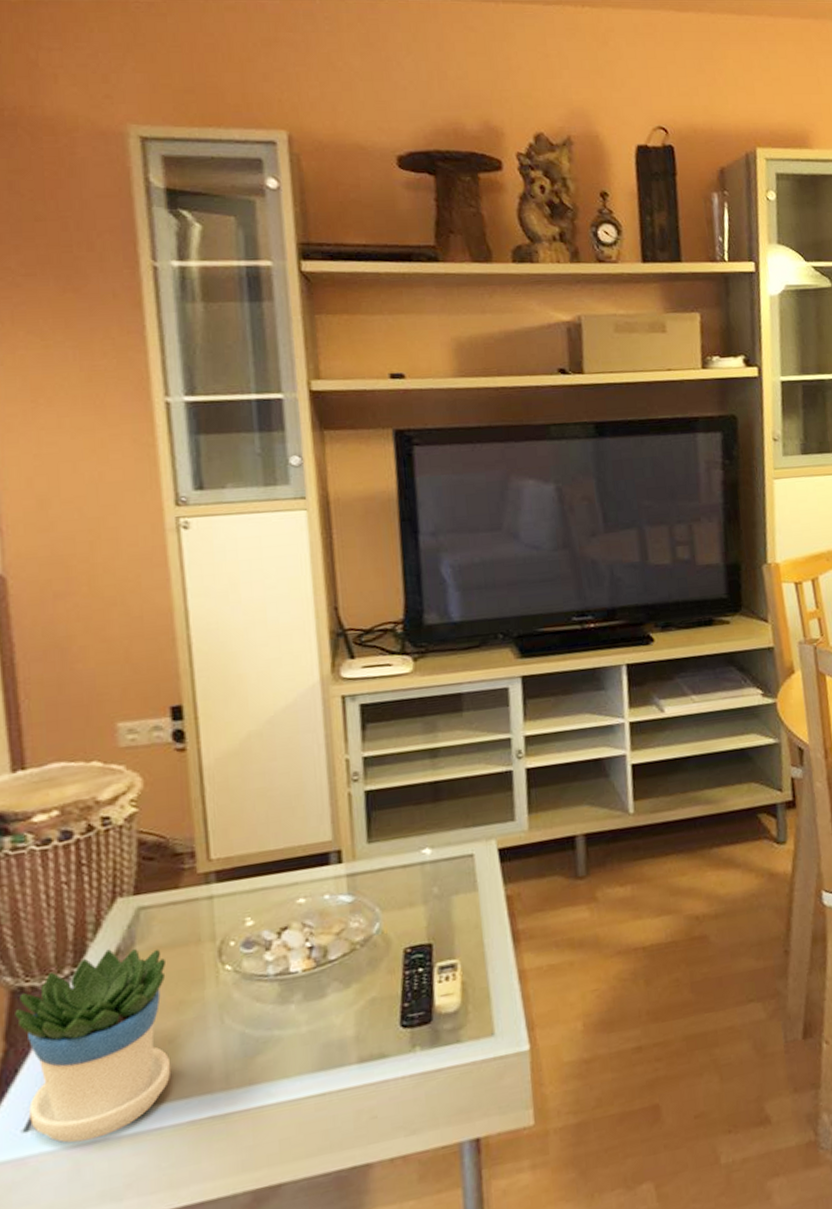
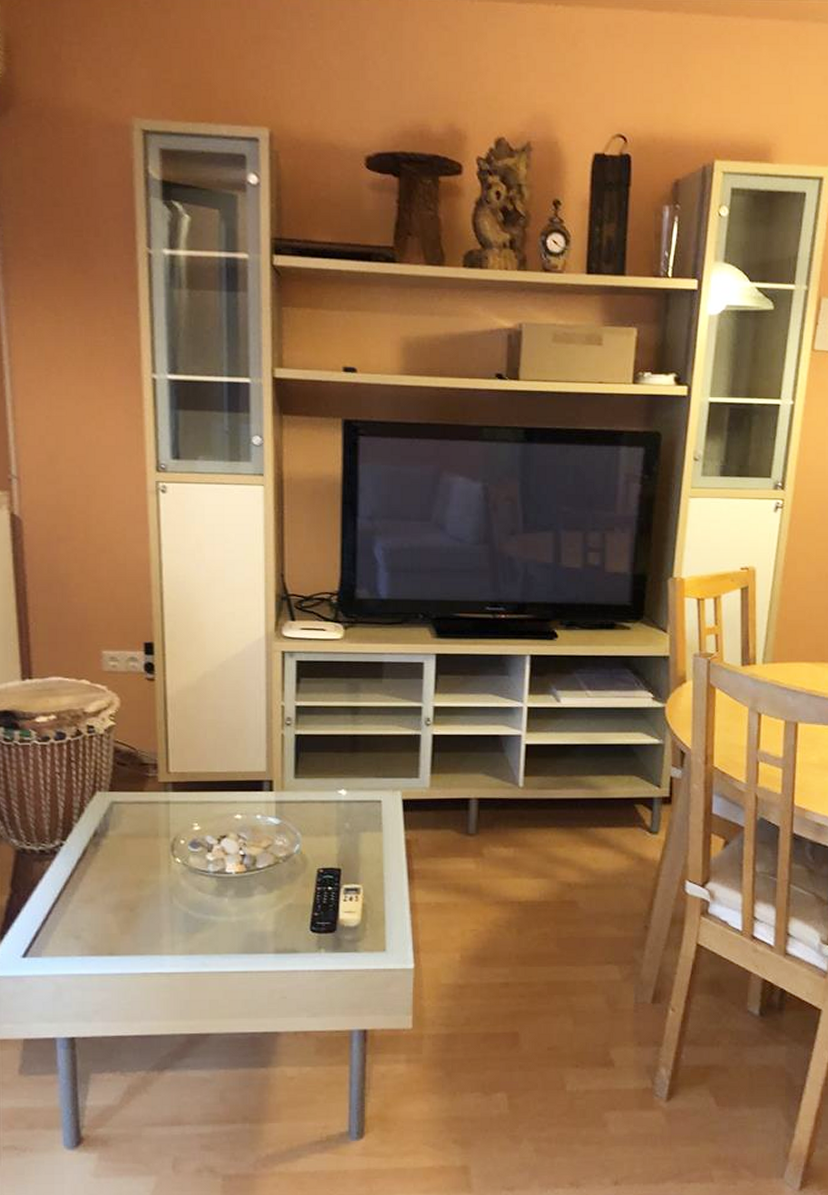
flowerpot: present [15,949,171,1143] -> none [19,831,132,973]

